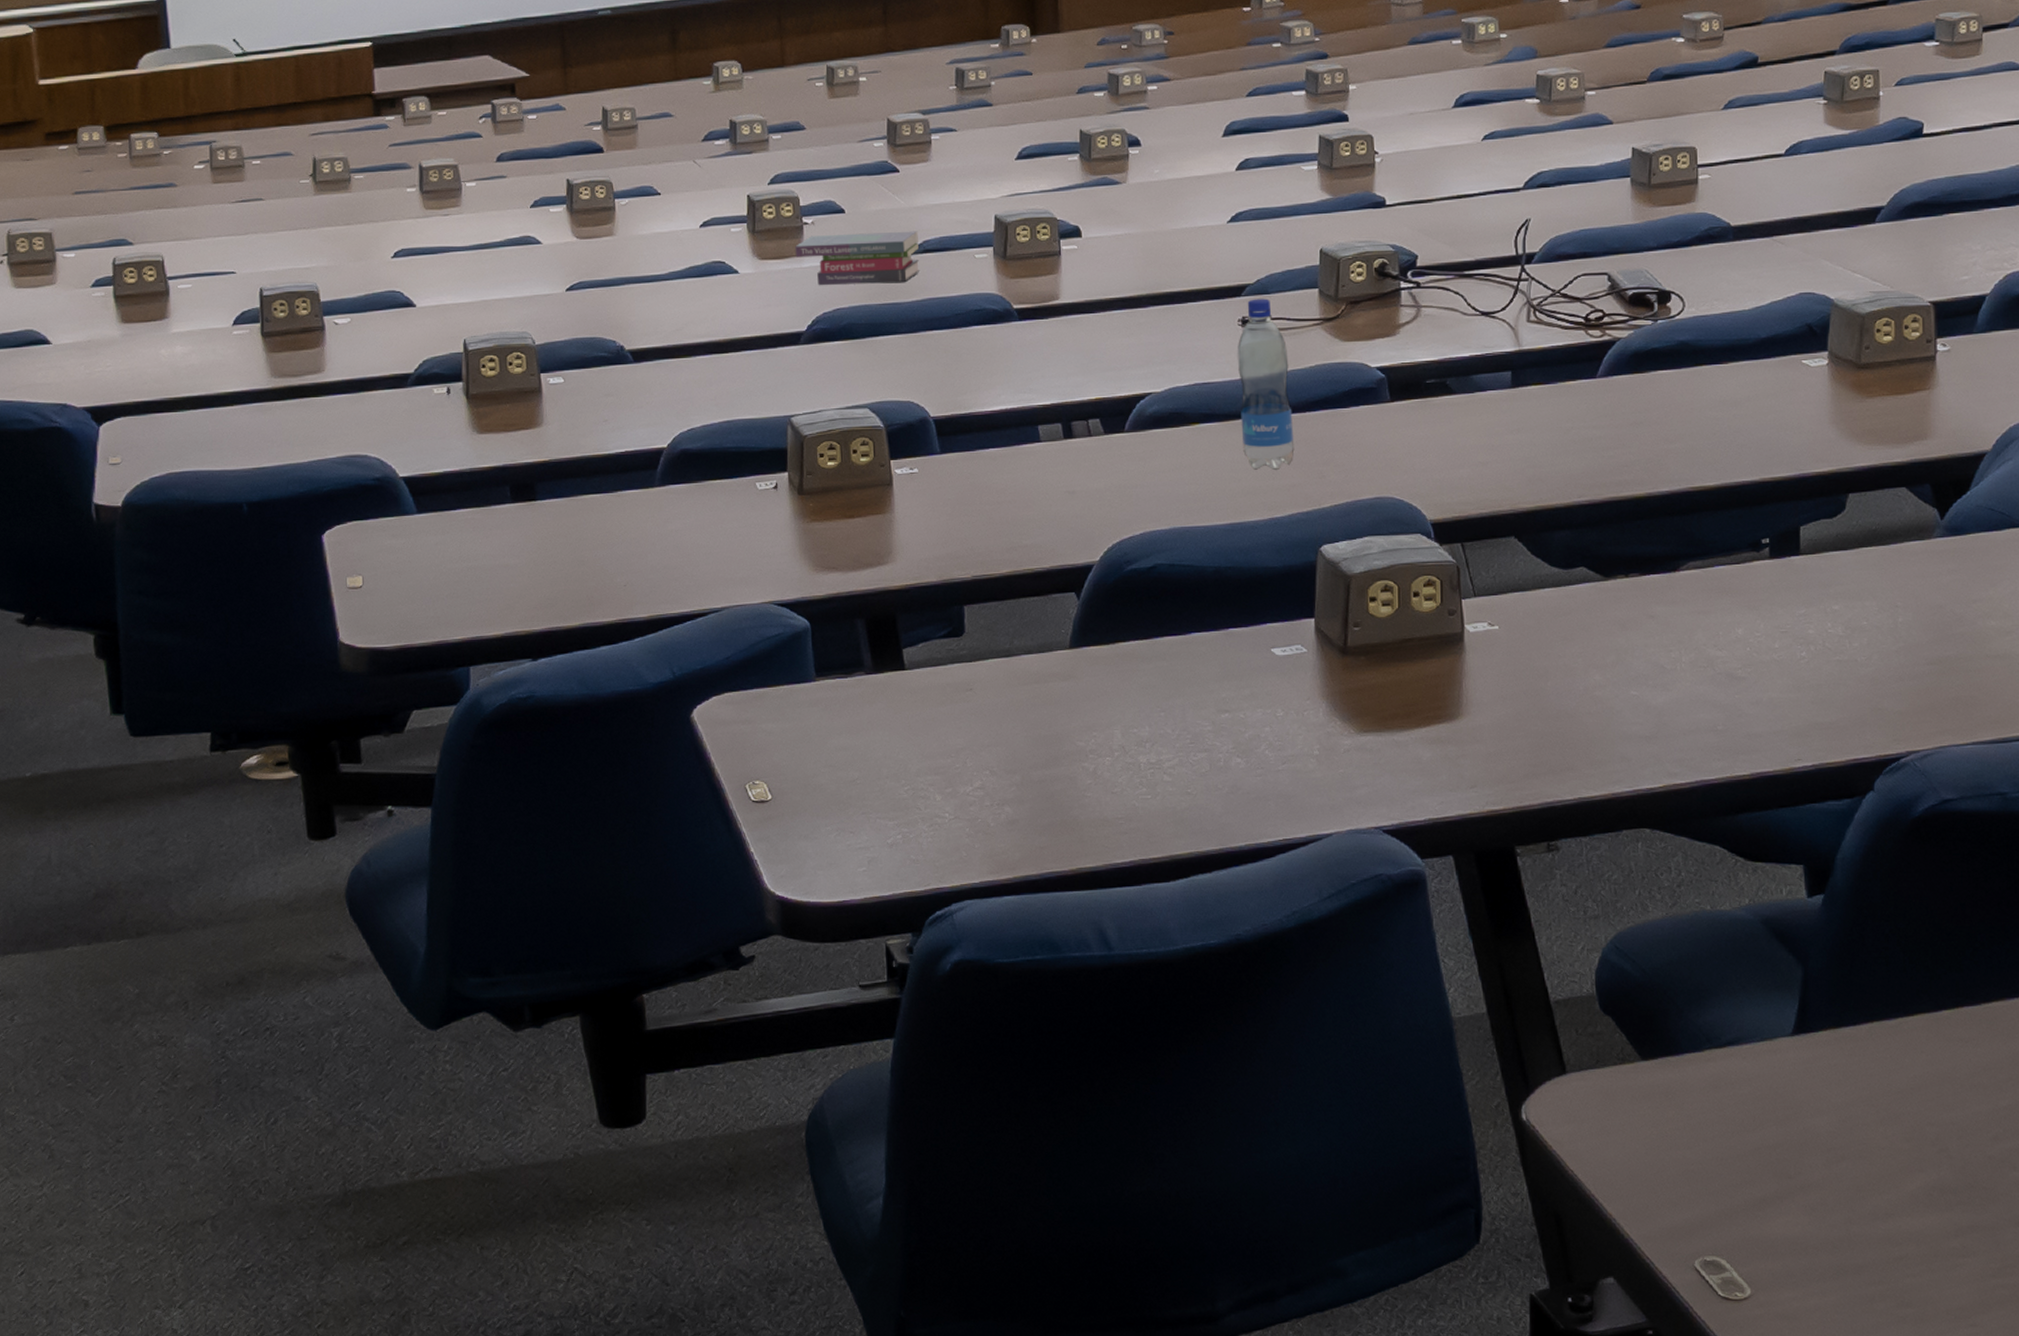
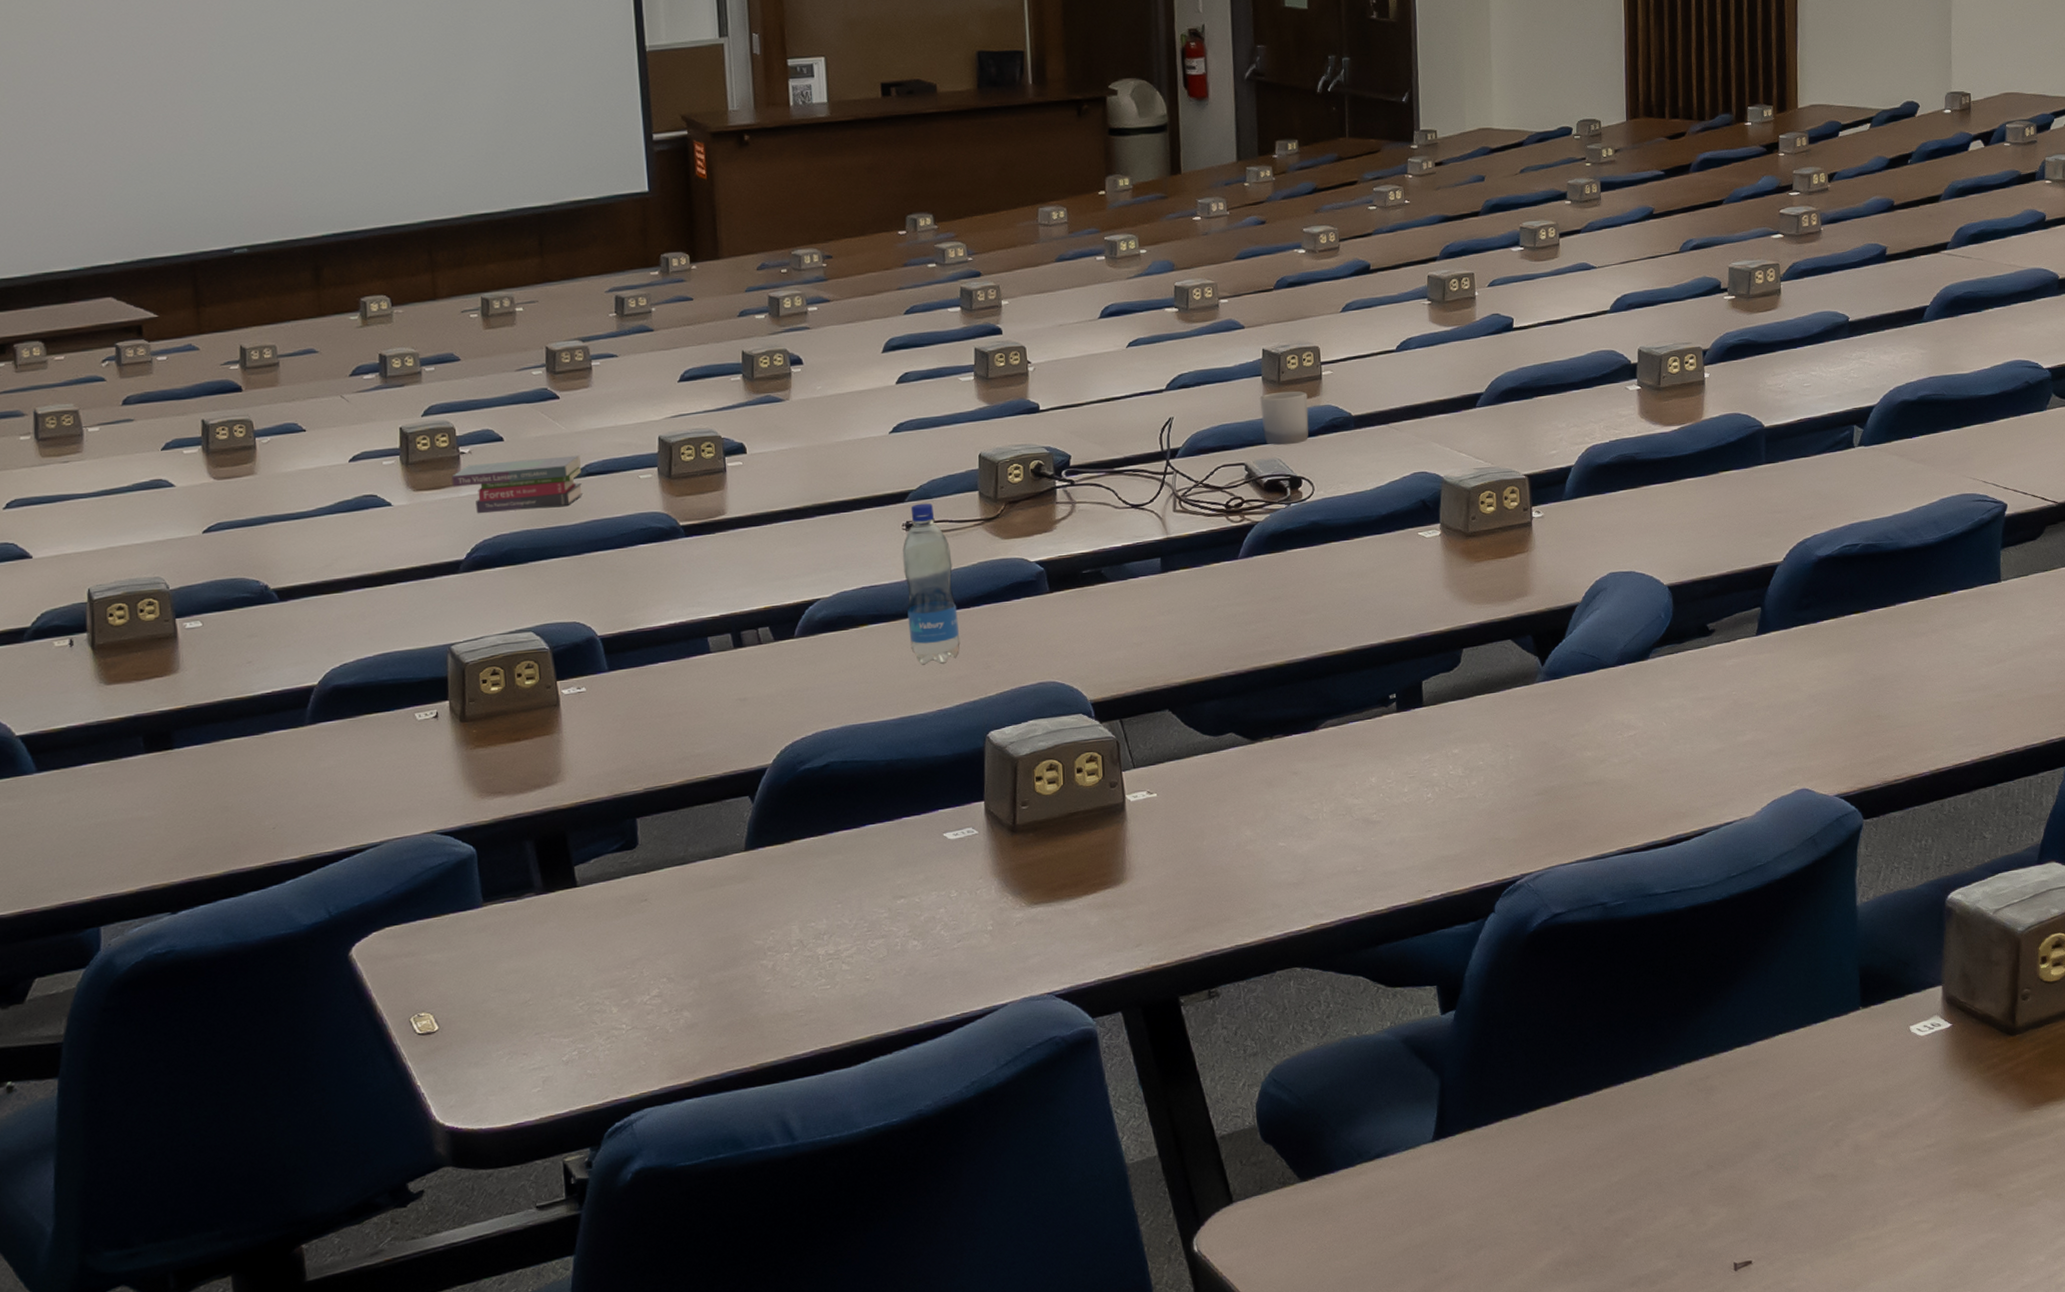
mug: none [1626,195,1682,256] -> present [1259,391,1309,446]

